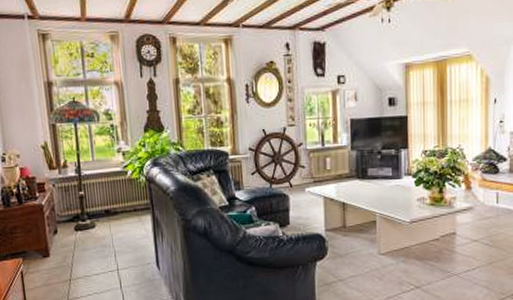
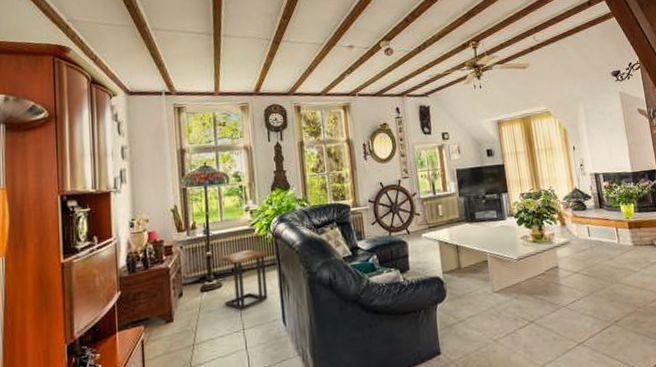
side table: none [93,192,142,251] -> present [220,249,268,310]

